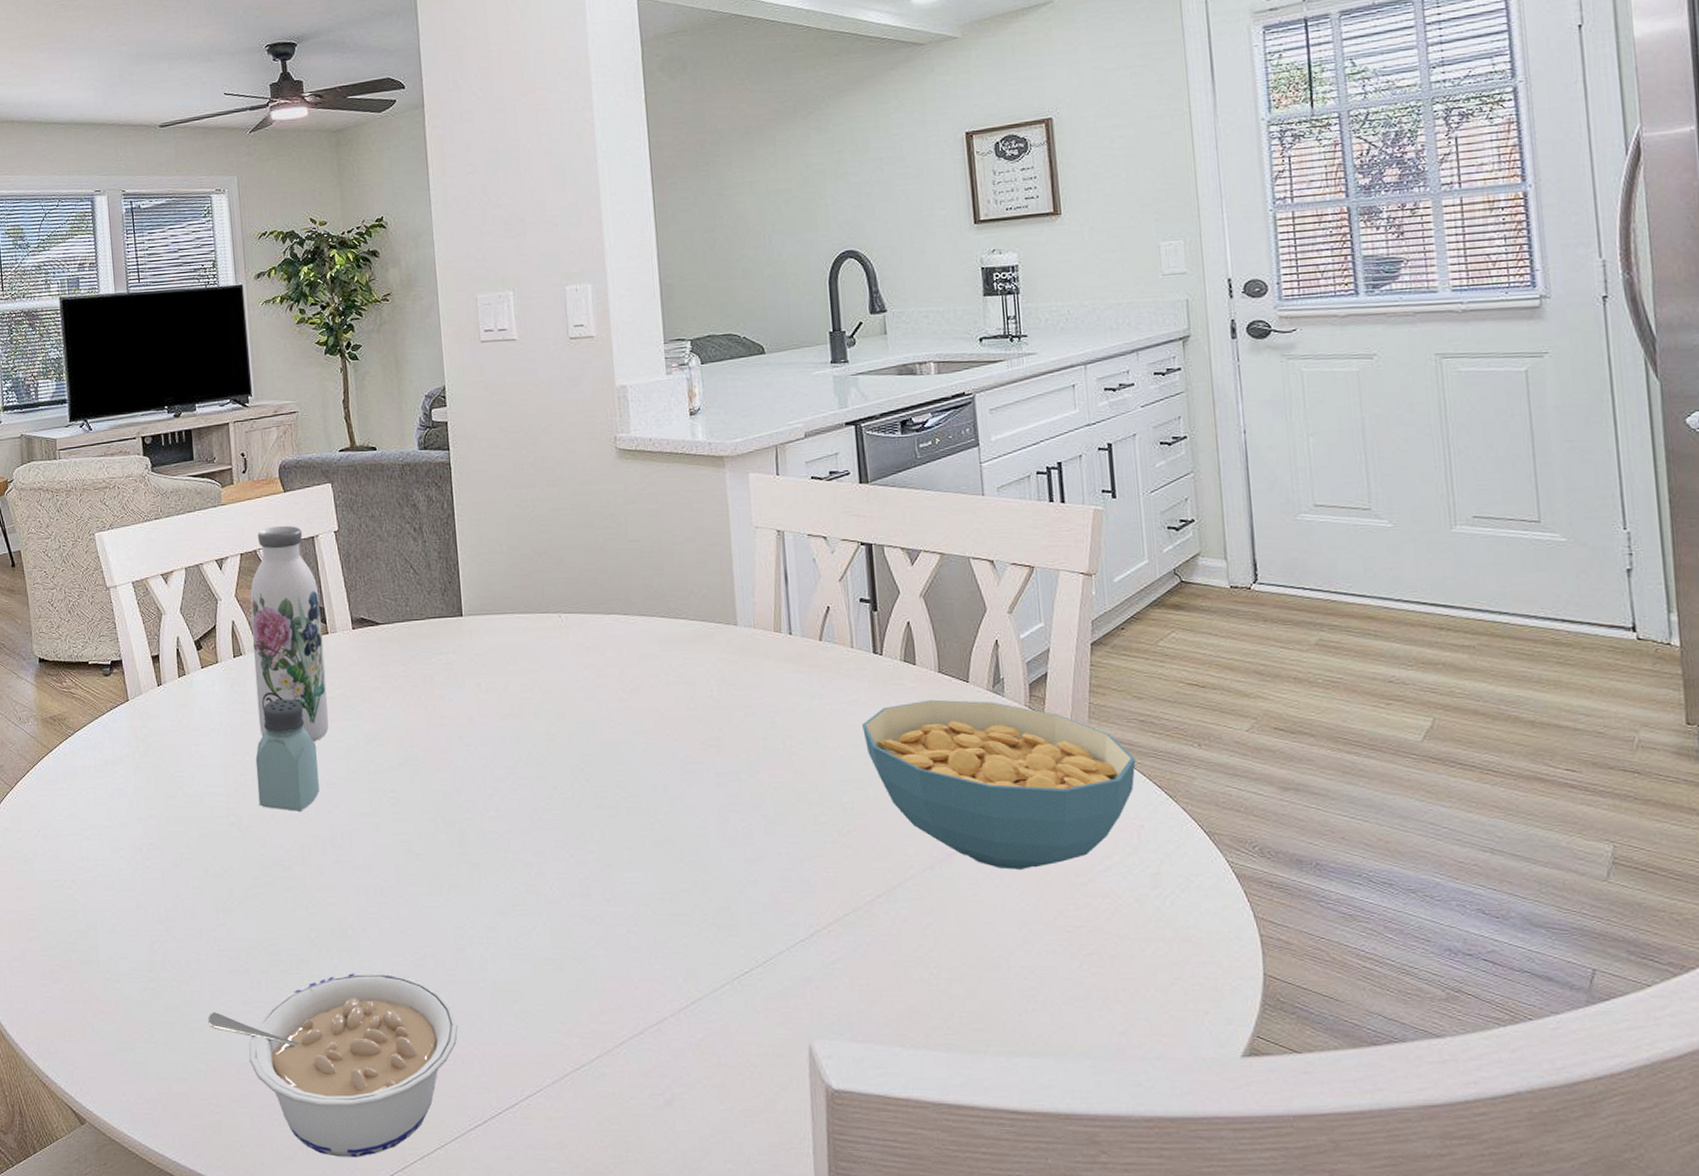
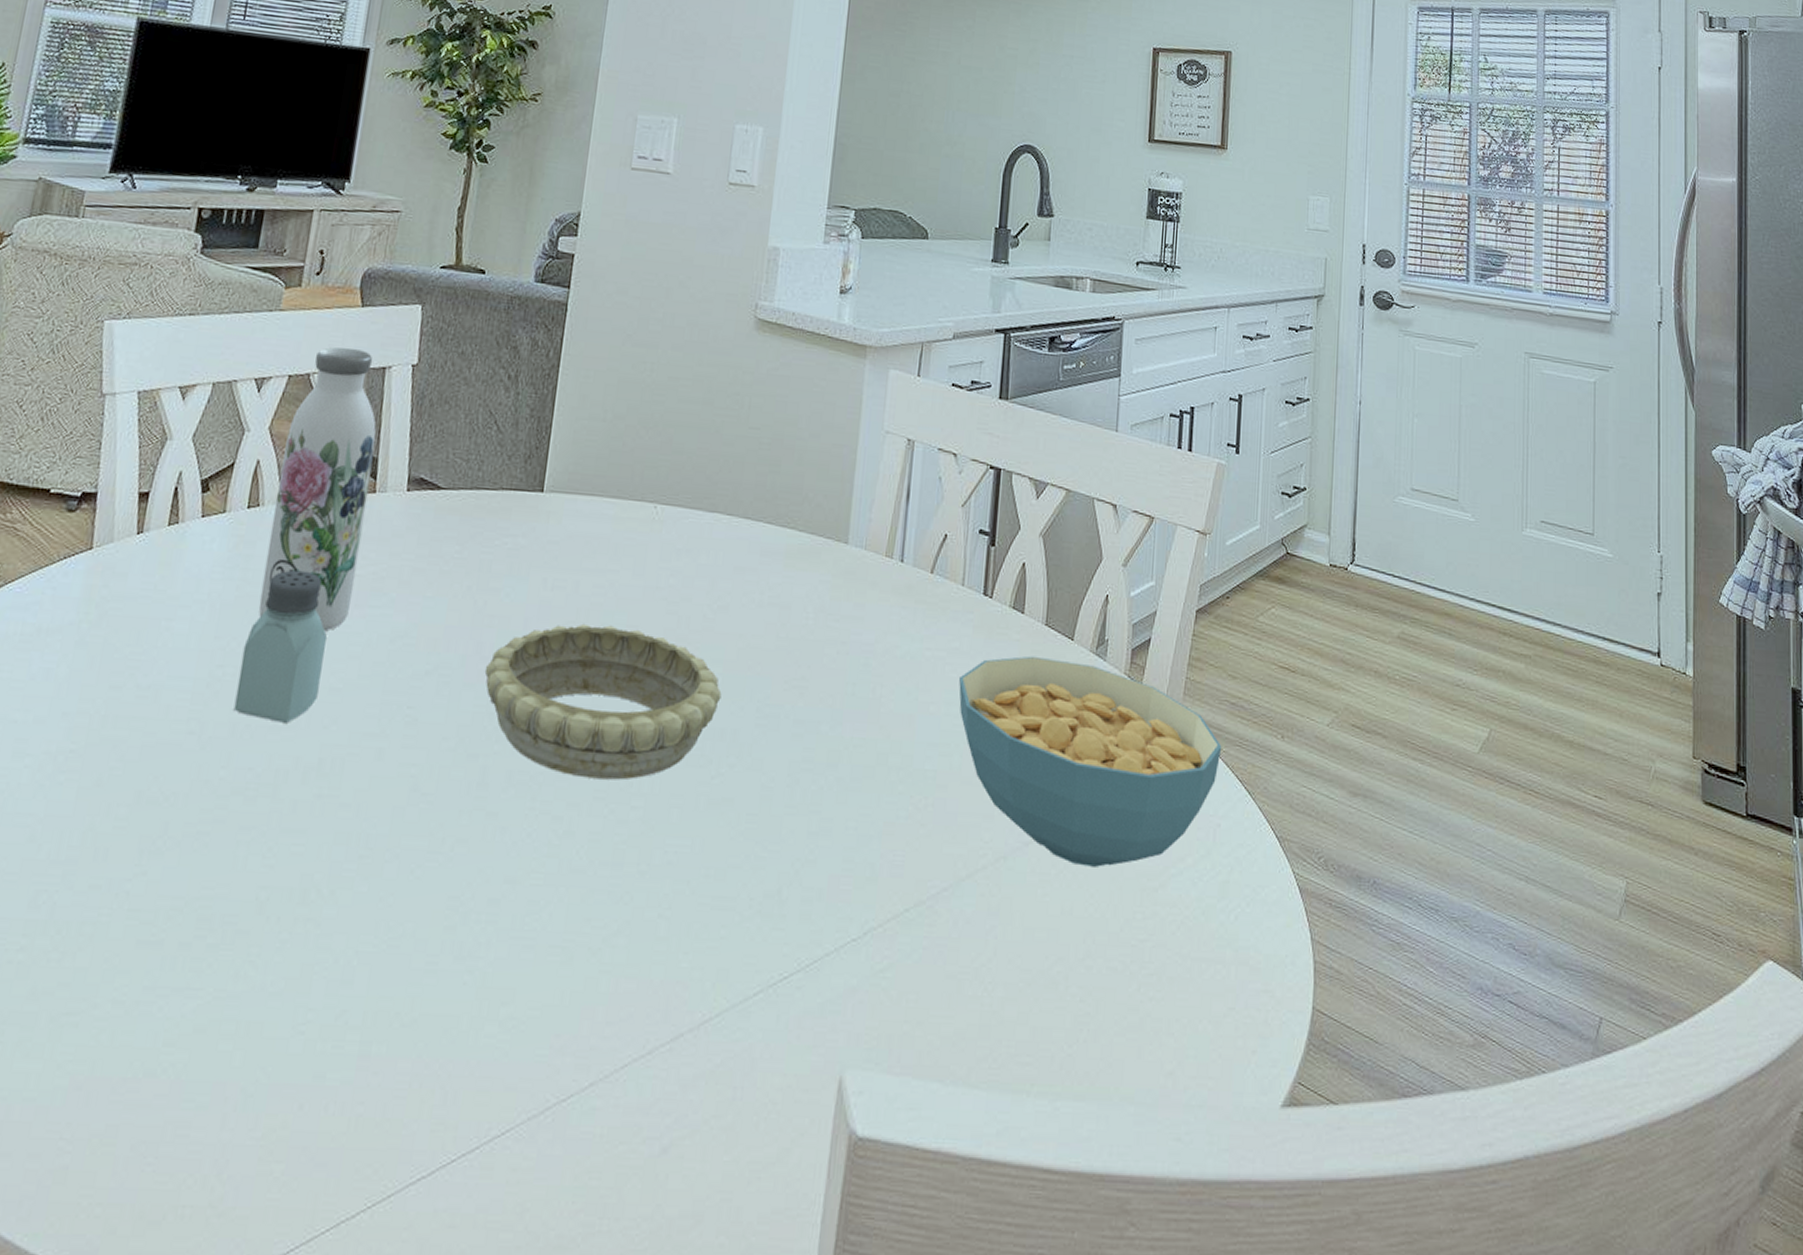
legume: present [208,973,459,1157] -> none [87,953,426,1223]
decorative bowl: none [445,714,648,832] -> present [484,623,722,780]

